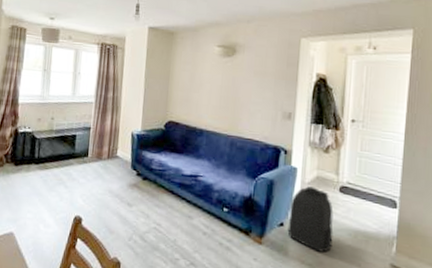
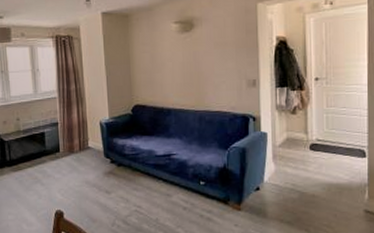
backpack: present [287,186,334,252] -> none [263,149,308,209]

